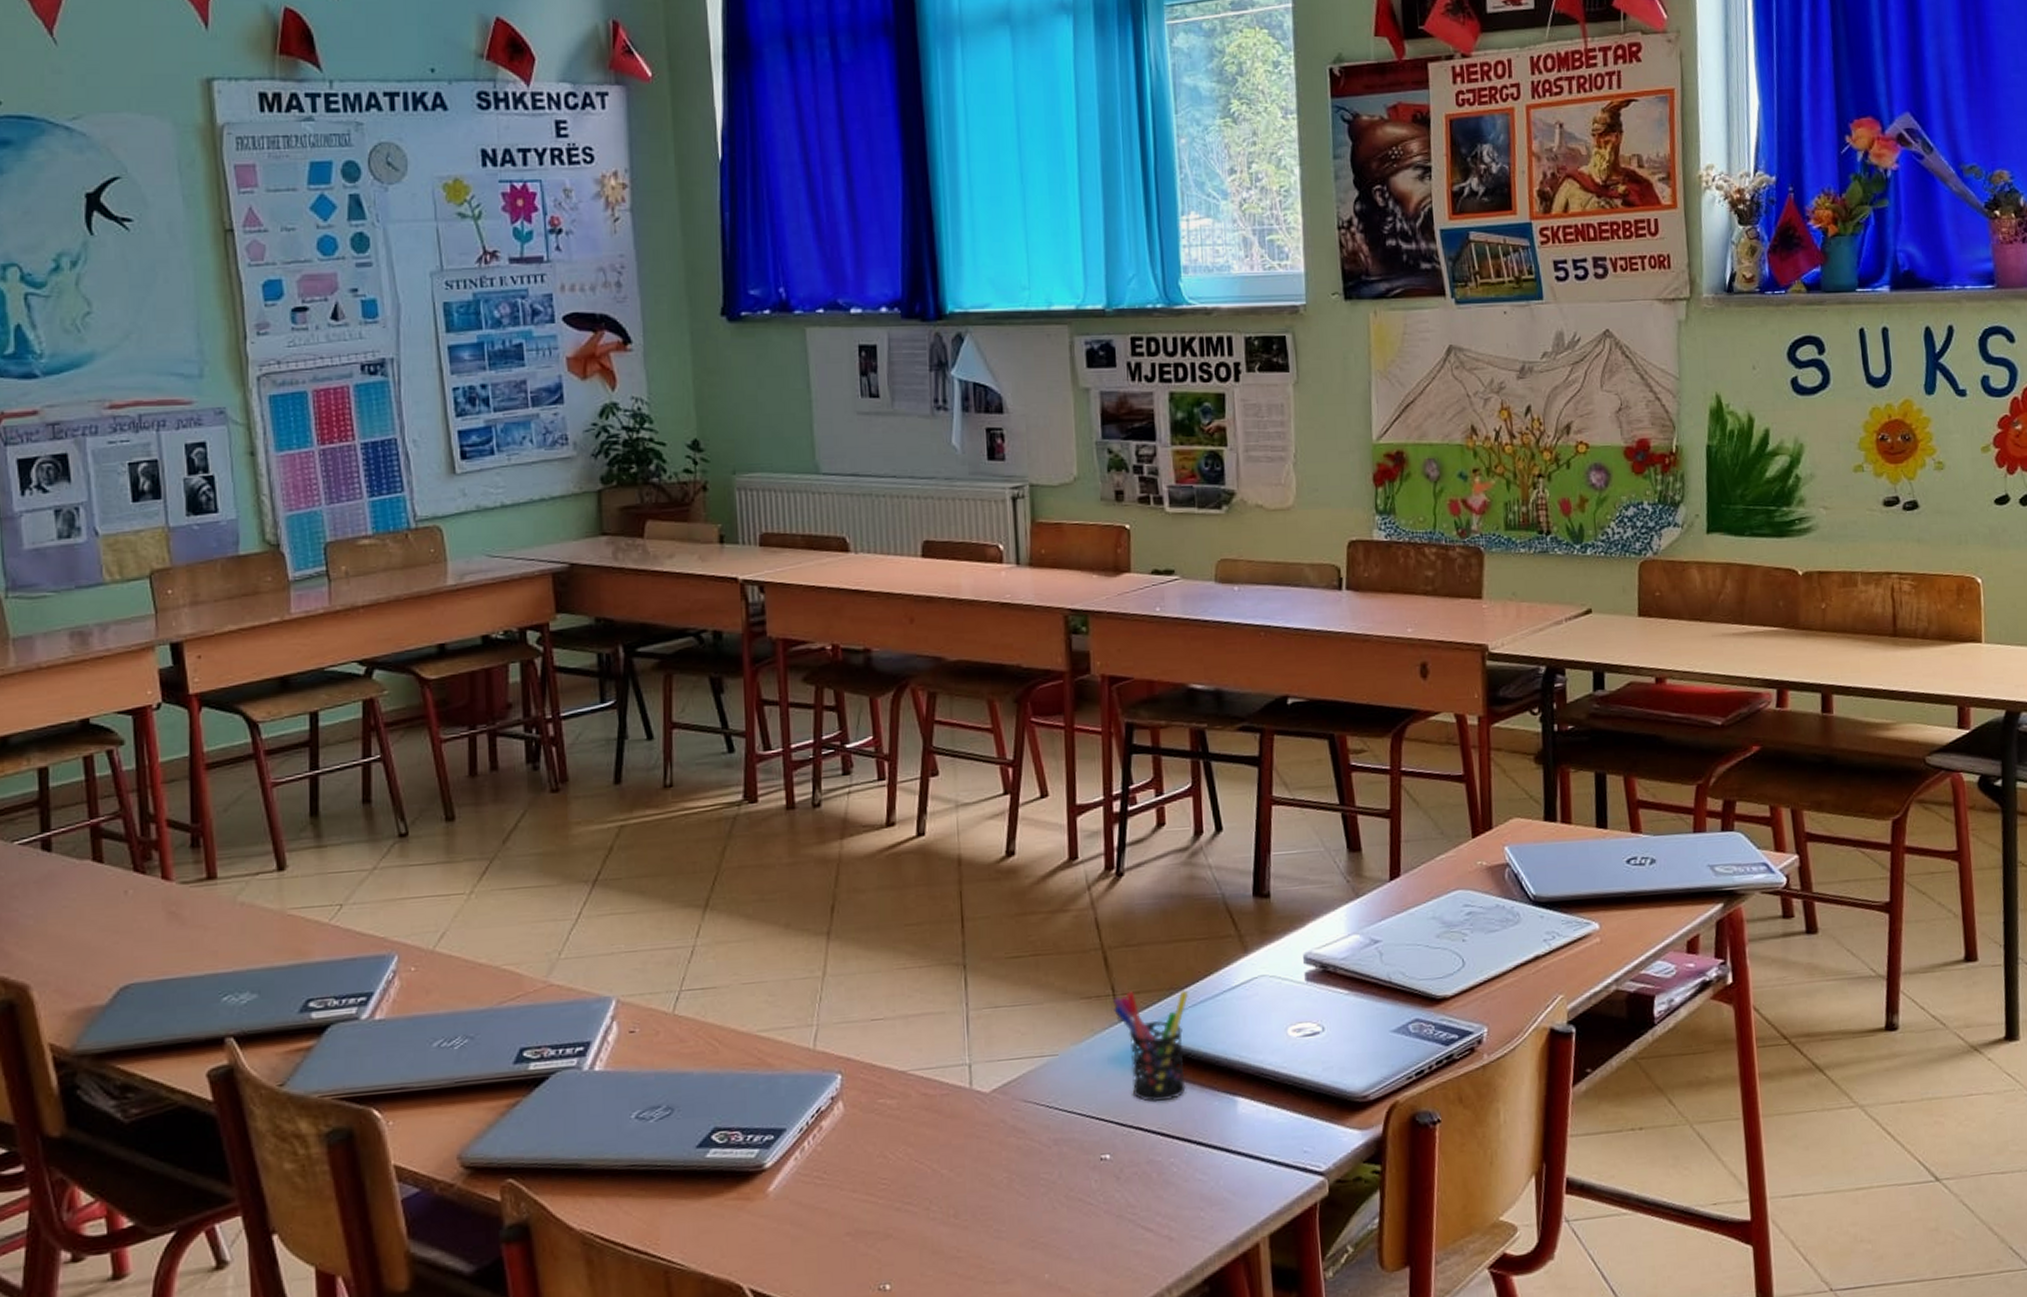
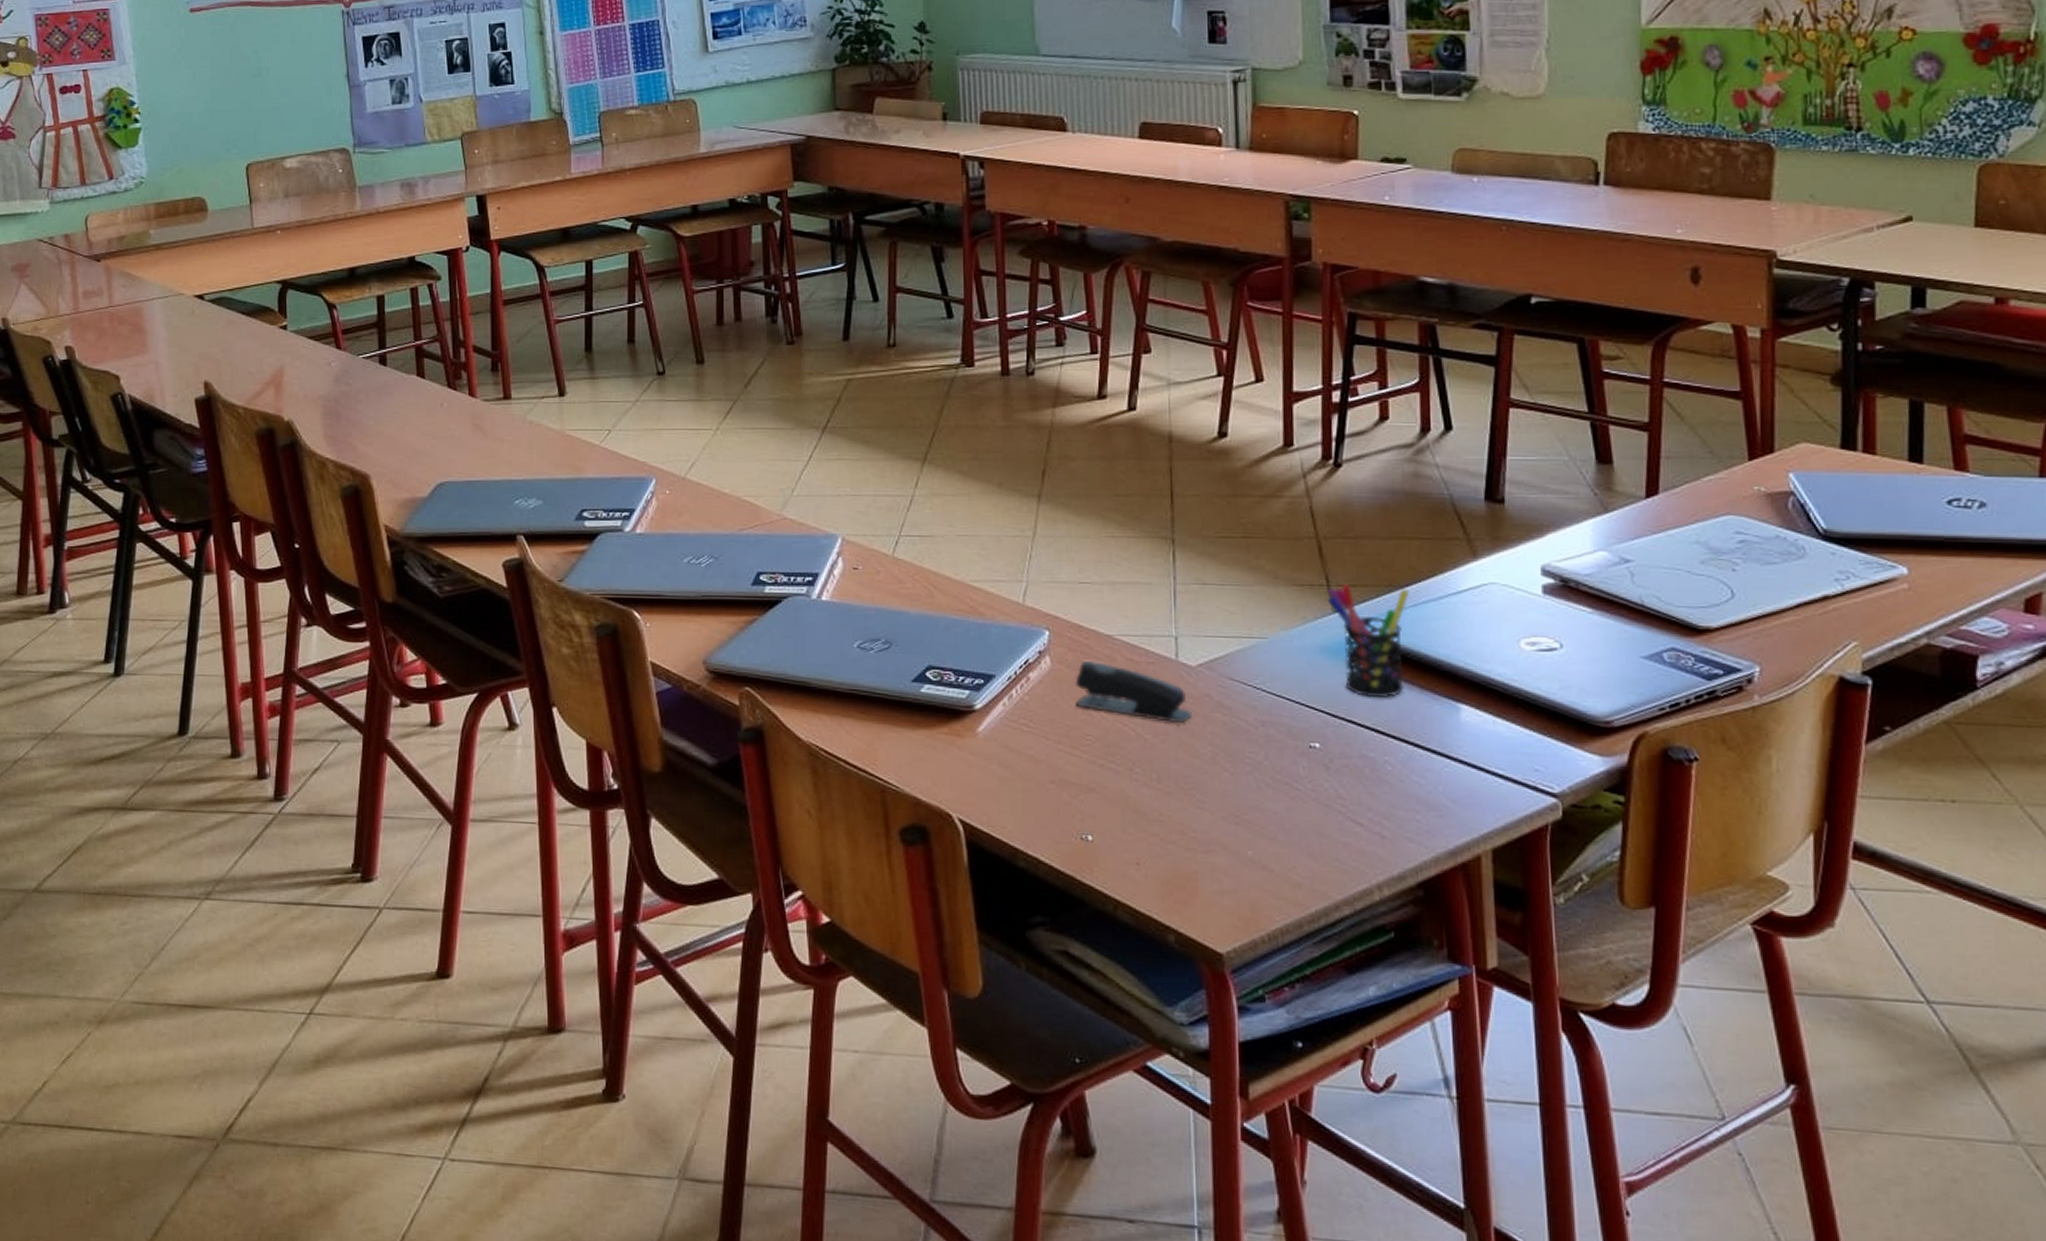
stapler: none [869,1100,988,1154] -> present [1075,661,1192,724]

